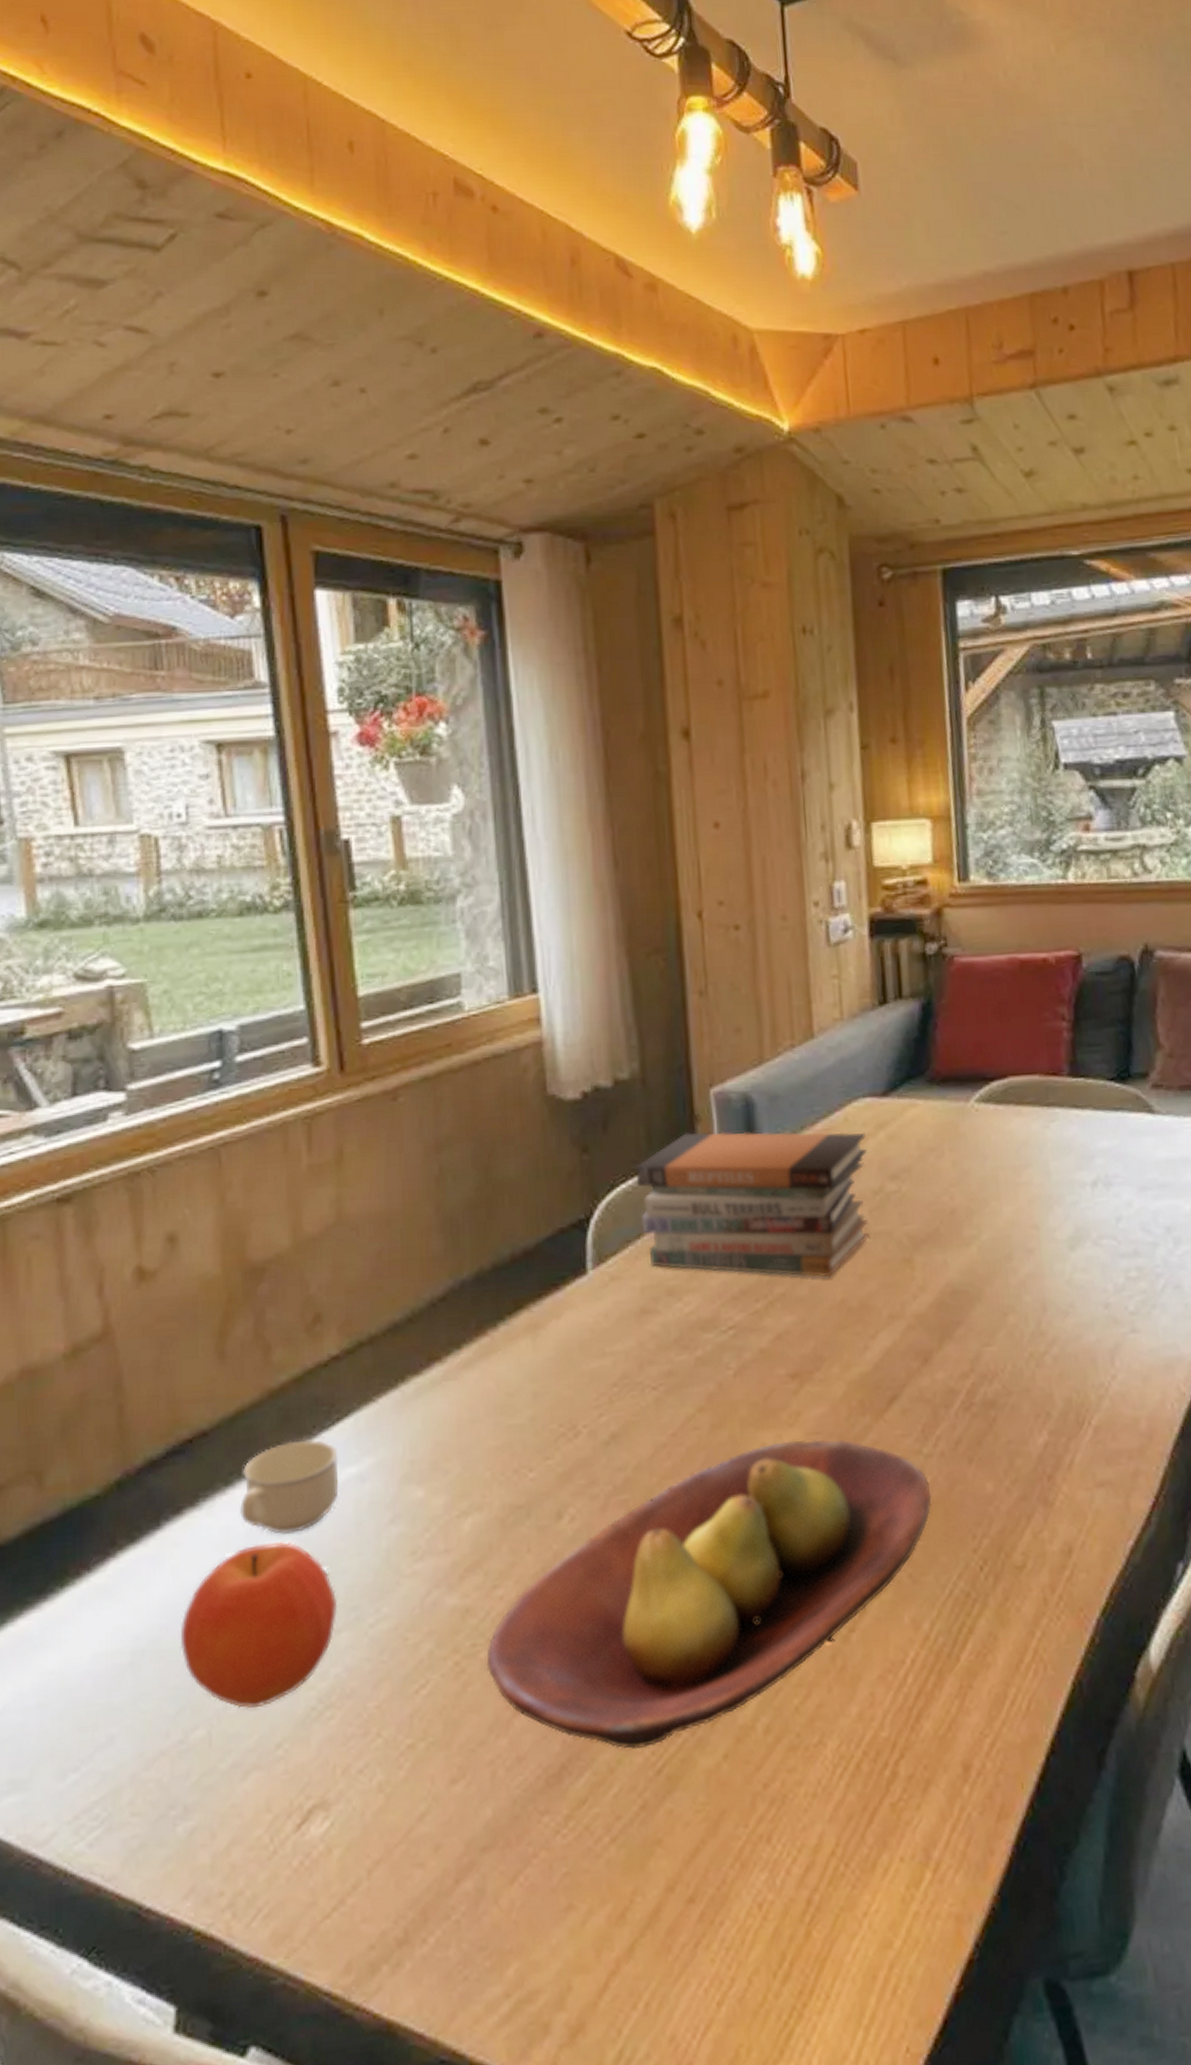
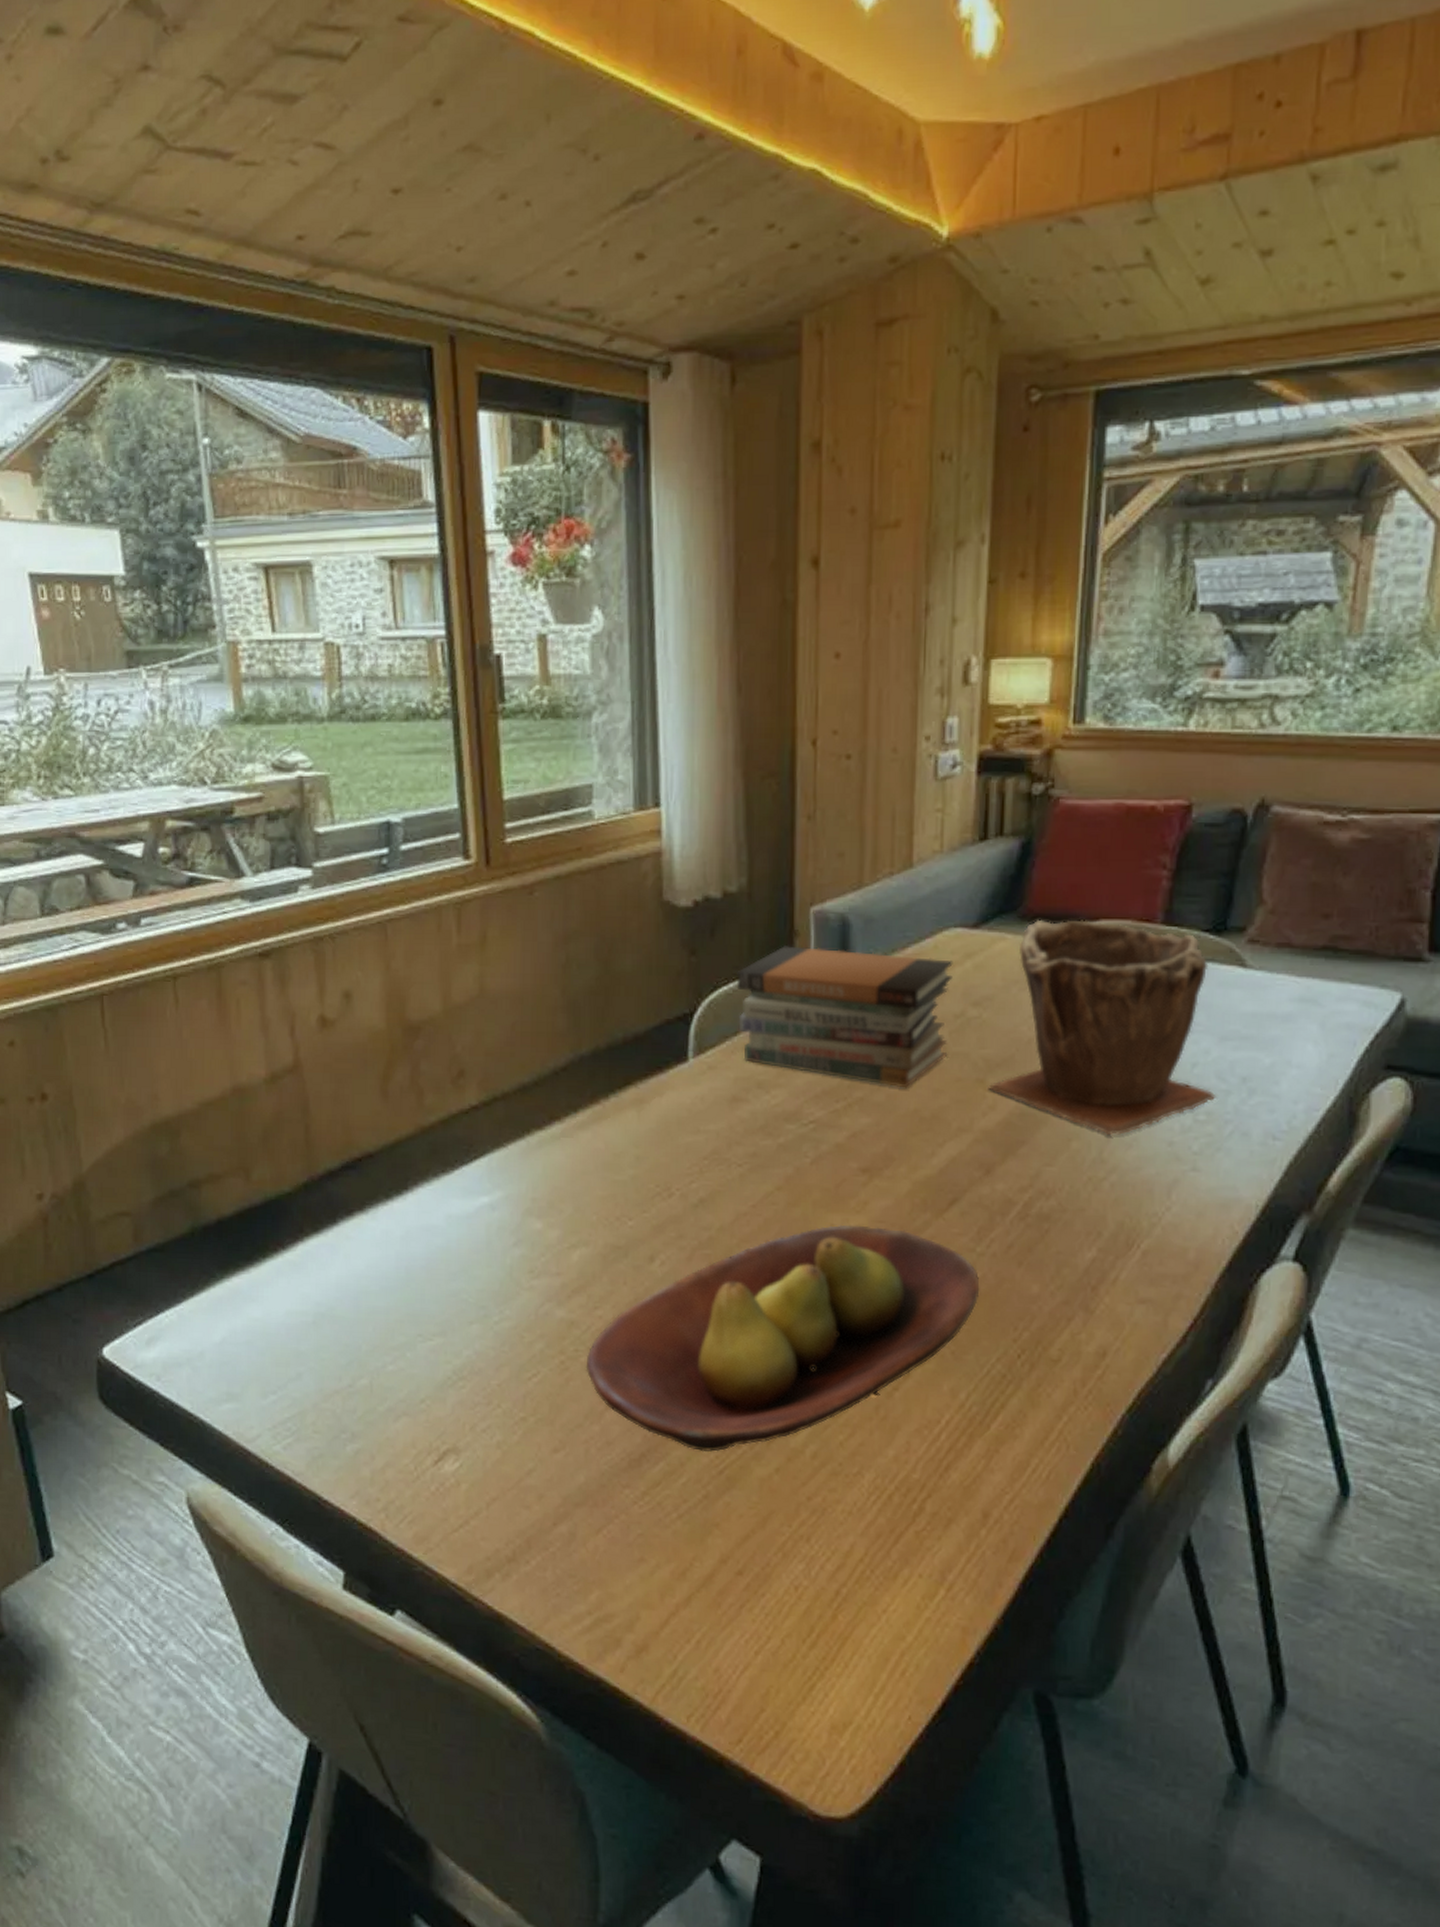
fruit: present [180,1542,338,1709] -> none [350,1247,471,1371]
cup: present [240,1439,339,1534] -> none [397,1170,475,1243]
plant pot: none [915,1078,1144,1305] -> present [988,919,1216,1136]

